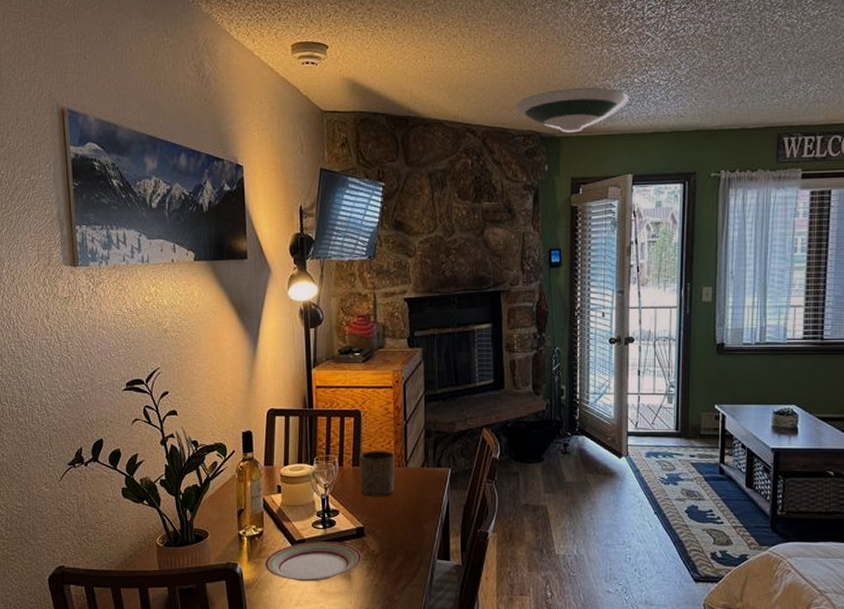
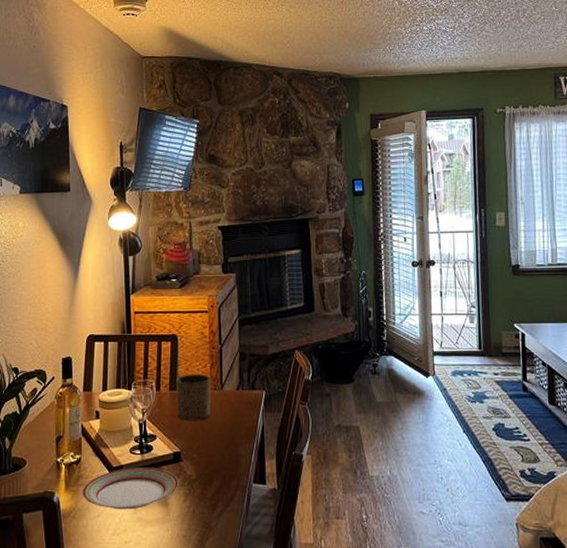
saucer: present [517,87,629,133] -> none [319,34,419,74]

